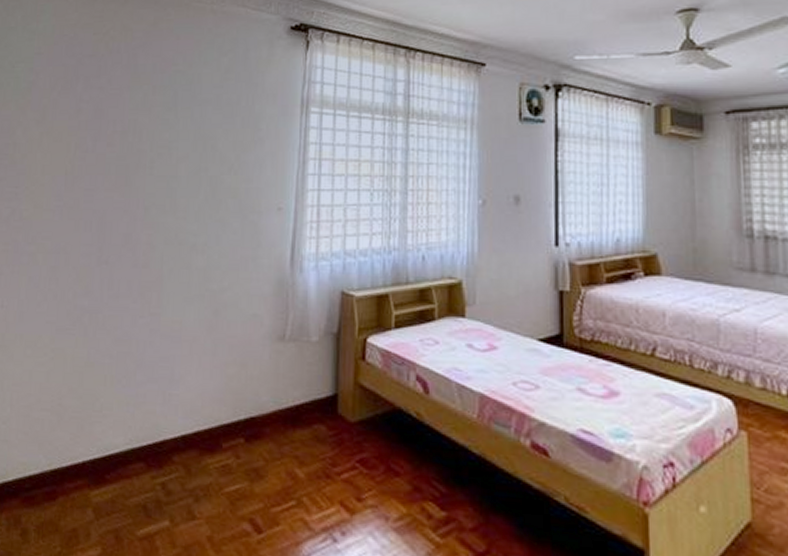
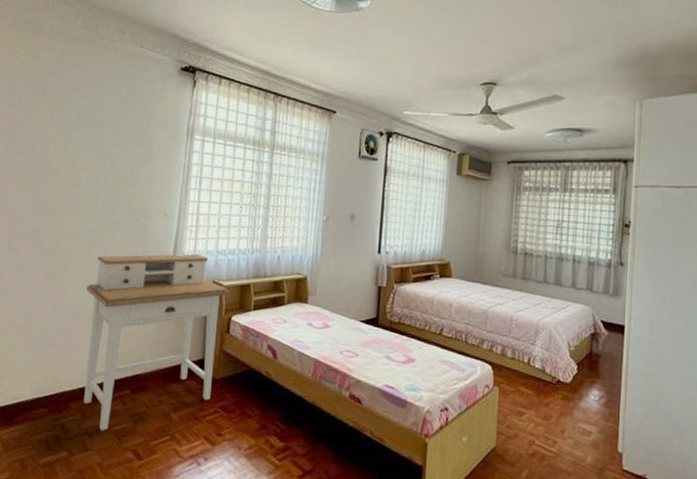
desk: none [187,258,363,493] -> present [84,254,229,431]

